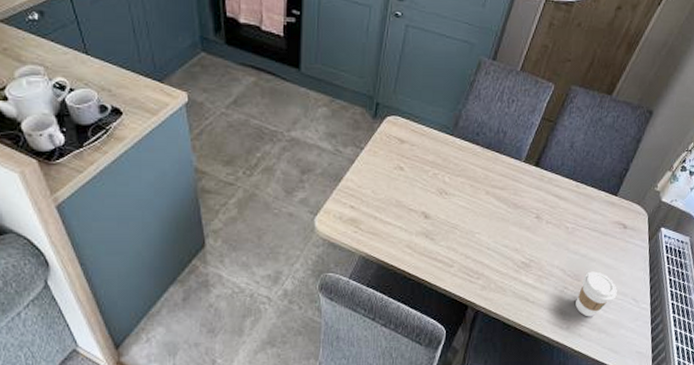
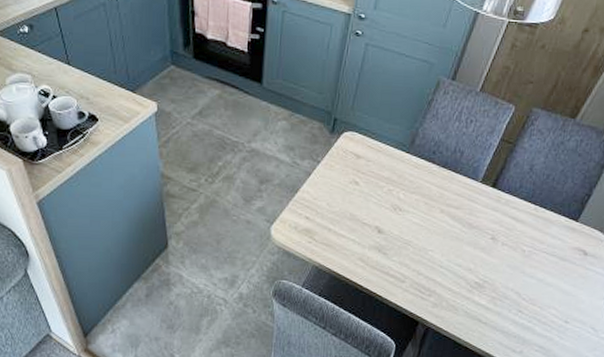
coffee cup: present [575,271,617,317] -> none [530,296,575,343]

